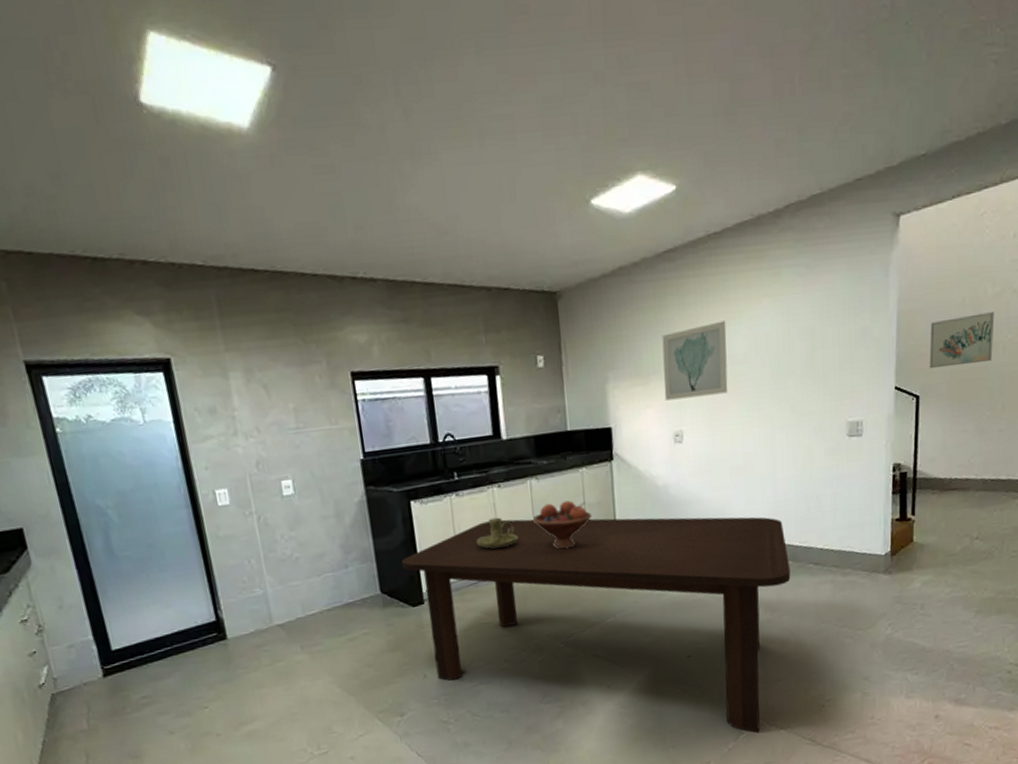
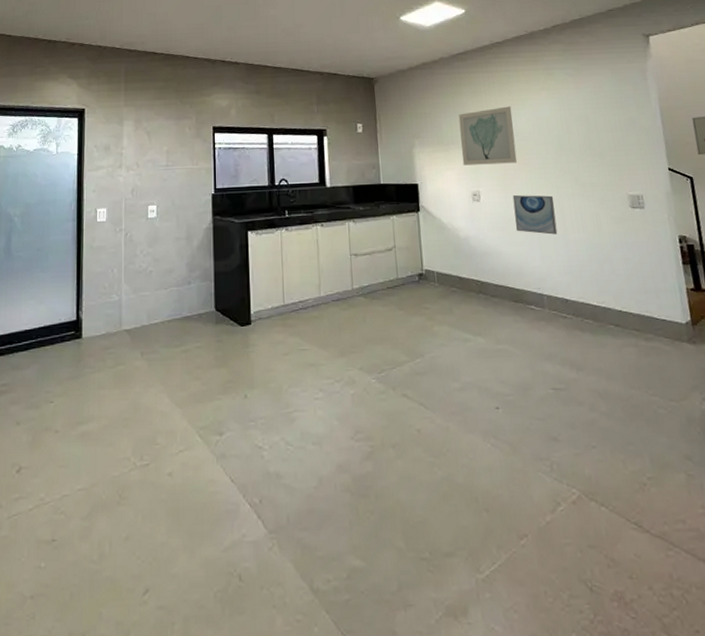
dining table: present [402,516,791,733] -> none [236,254,593,507]
candle holder: present [475,517,518,549] -> none [299,252,336,280]
fruit bowl: present [532,500,592,550] -> none [349,243,402,286]
wall art: none [719,429,766,475] -> present [512,195,558,235]

